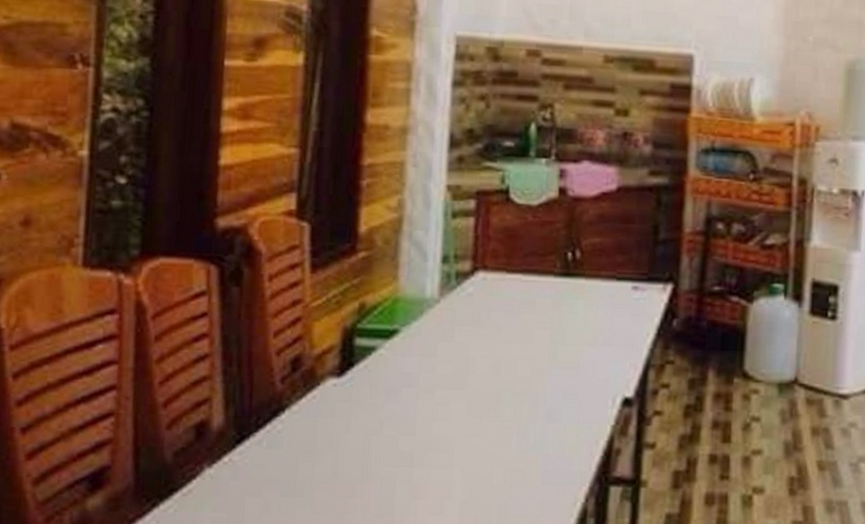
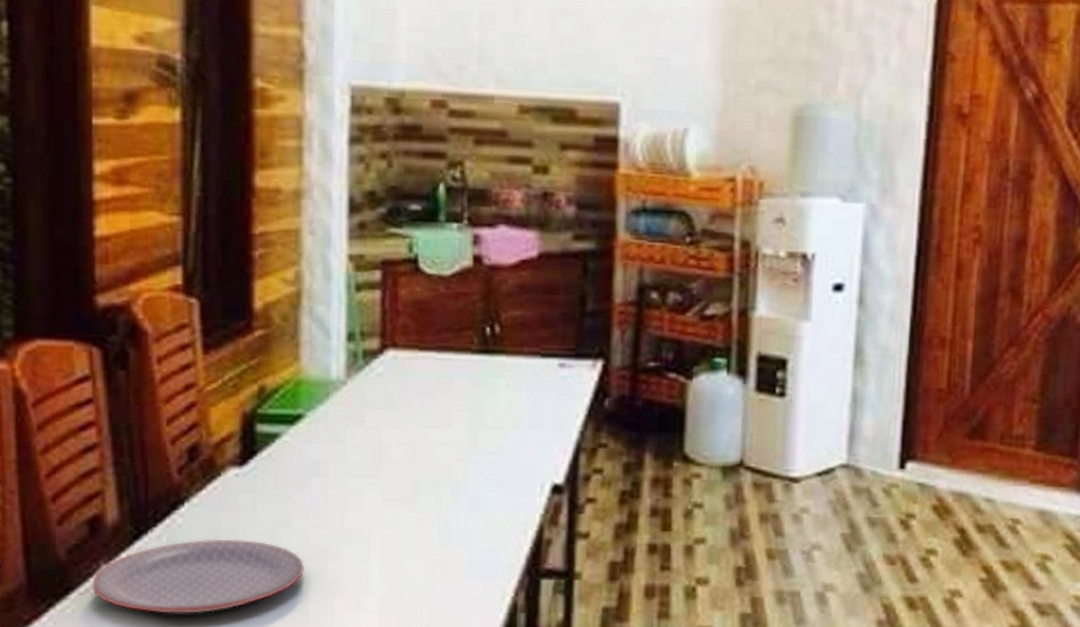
plate: none [193,444,393,515] -> present [91,539,305,614]

